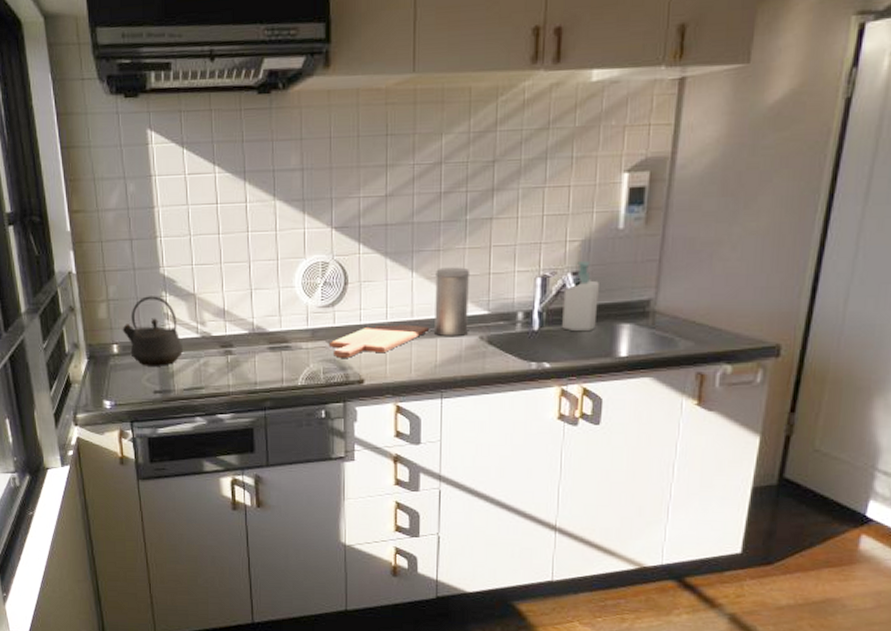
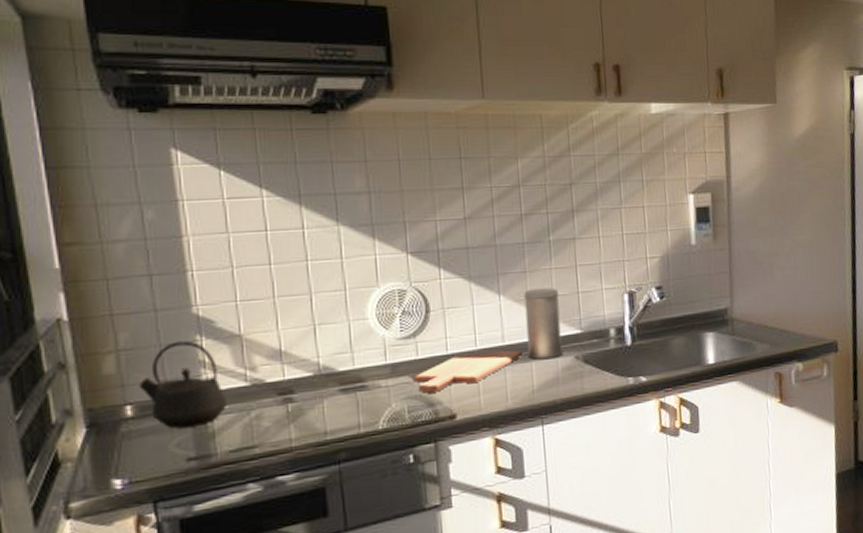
soap bottle: present [562,261,599,332] -> none [650,276,683,344]

